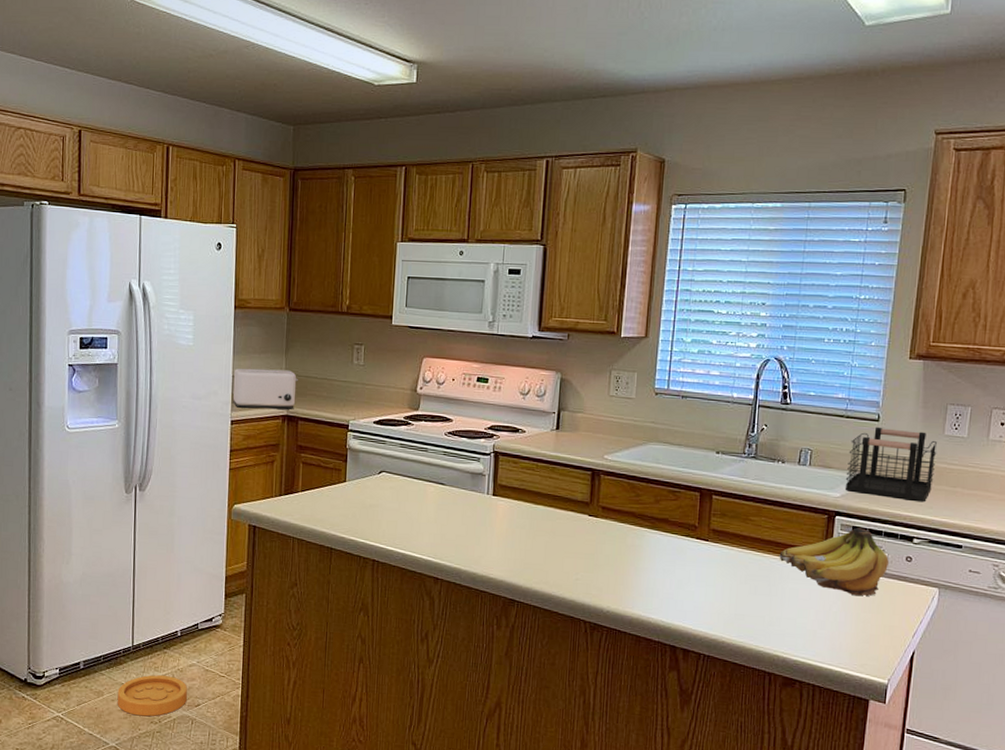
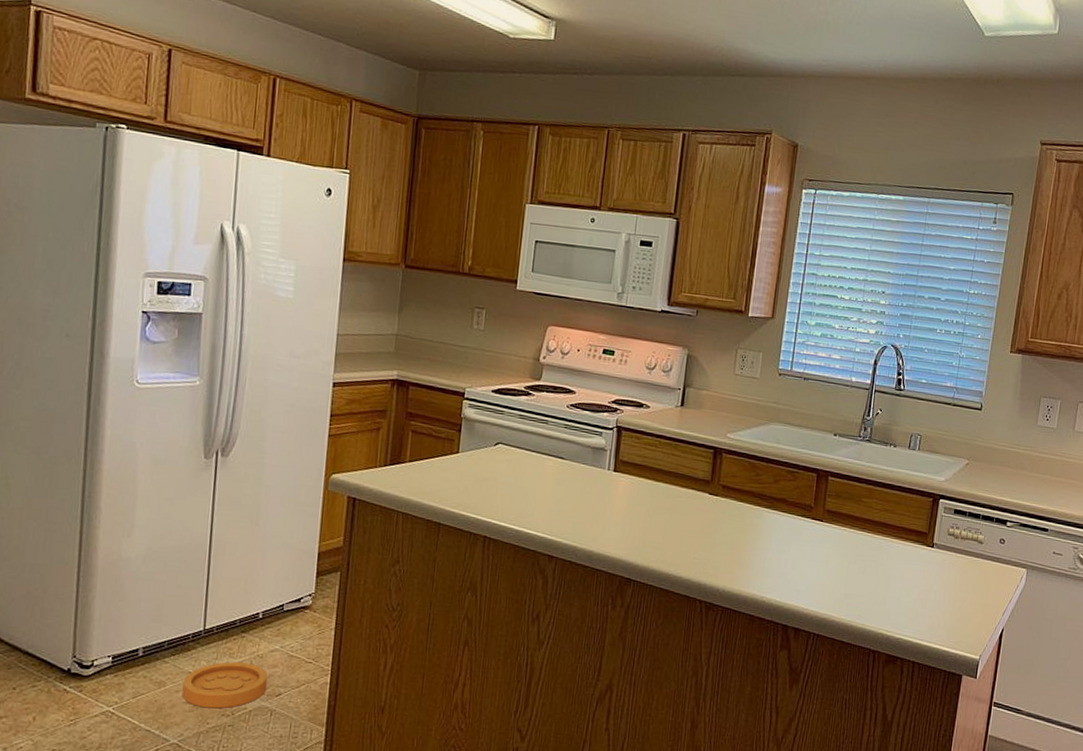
toaster: present [232,368,298,409] -> none [336,326,411,374]
fruit: present [779,527,889,597] -> none [887,510,985,577]
dish rack: present [845,426,937,502] -> none [950,415,1030,488]

